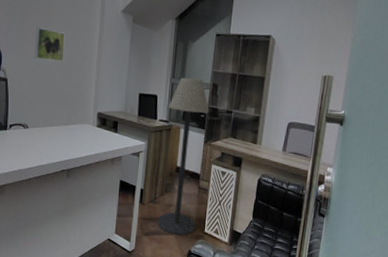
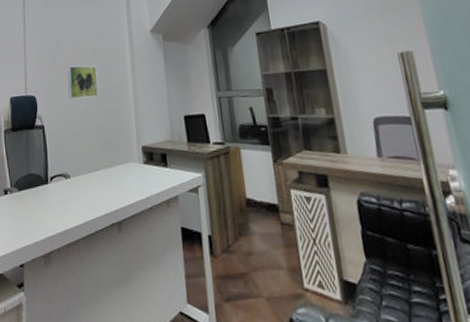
floor lamp: present [158,78,209,236] -> none [219,86,291,298]

